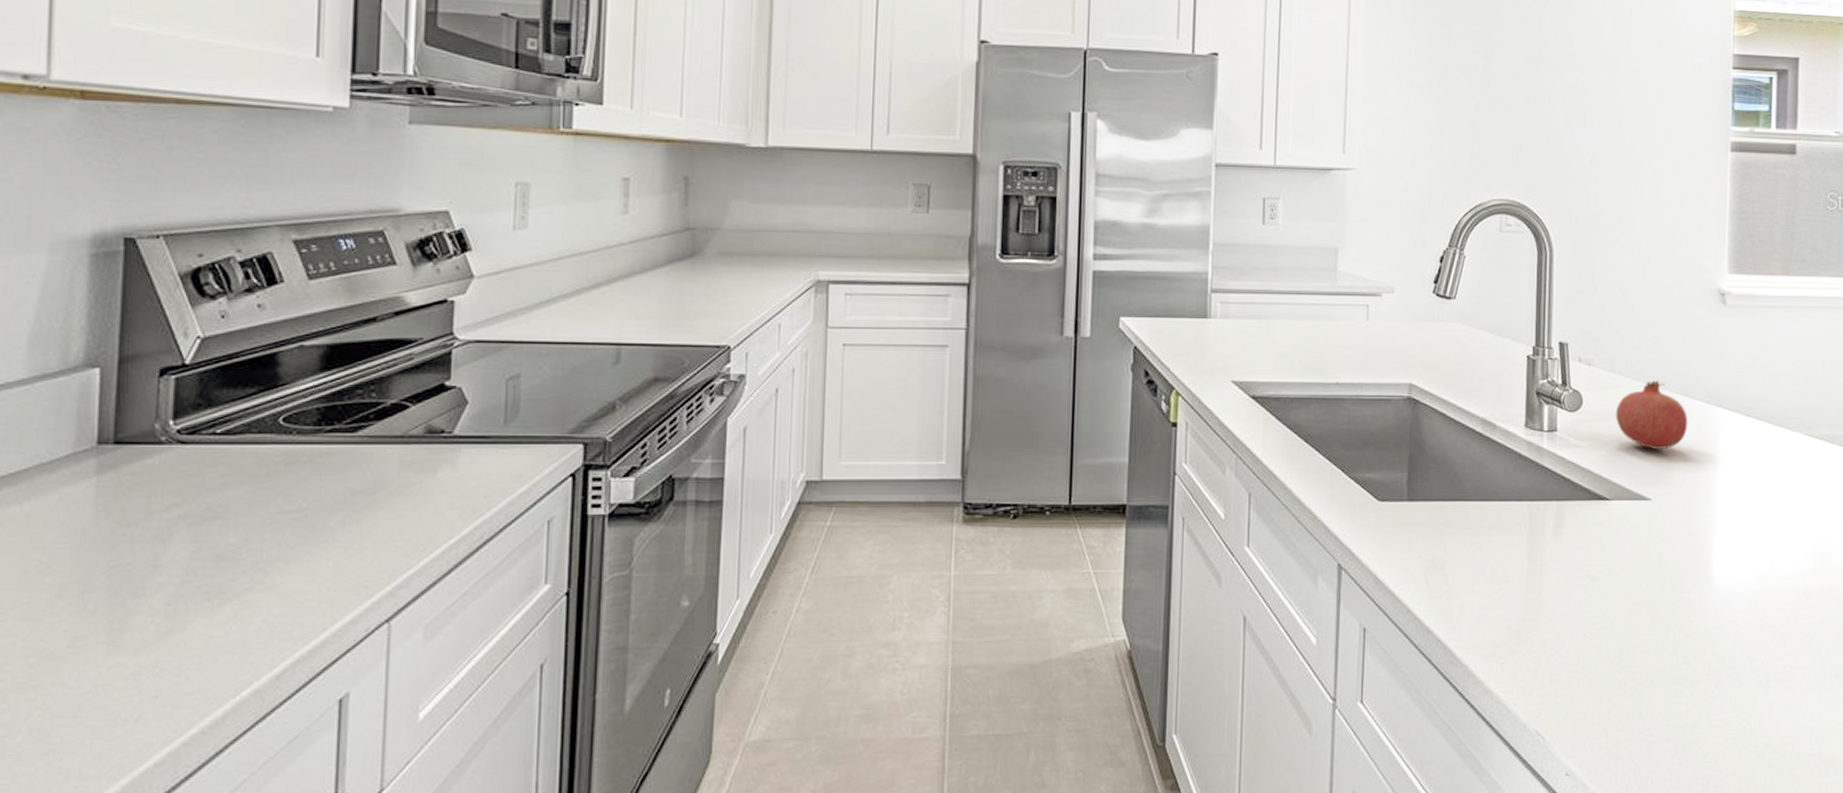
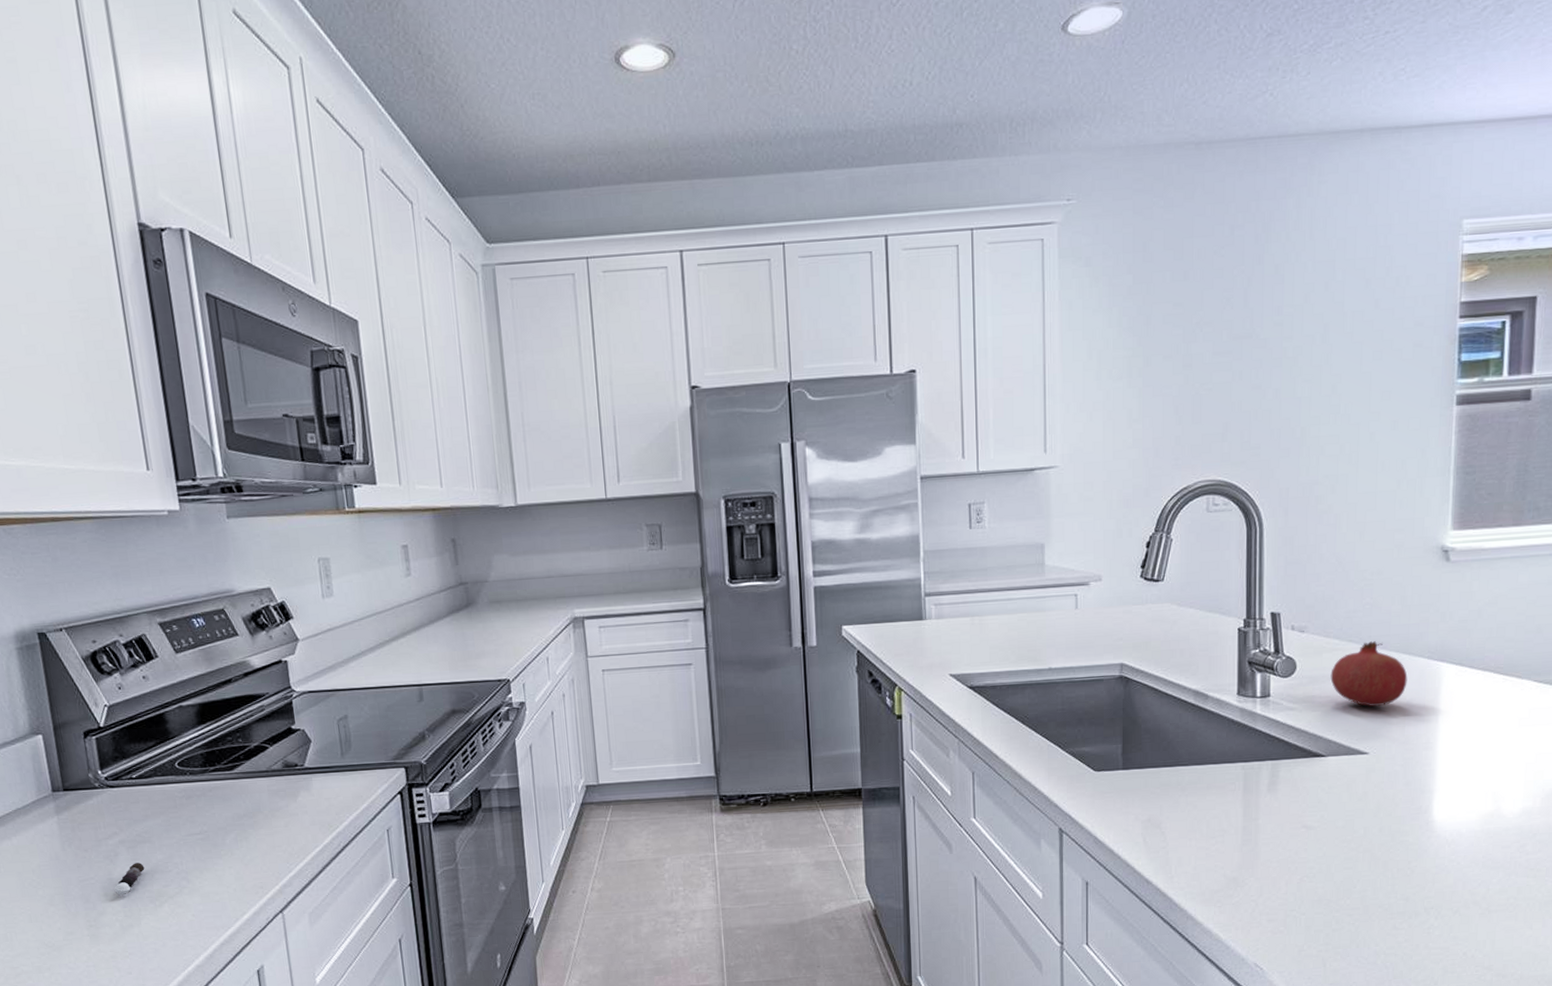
pepper shaker: none [157,546,208,589] -> present [114,863,145,896]

